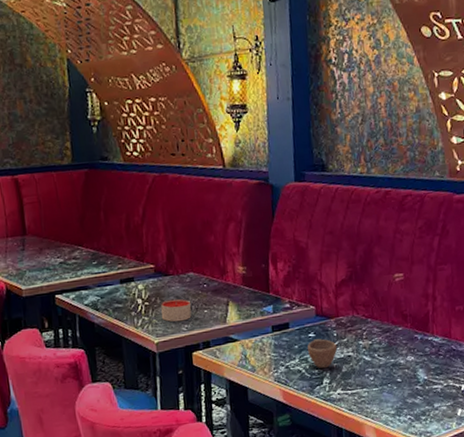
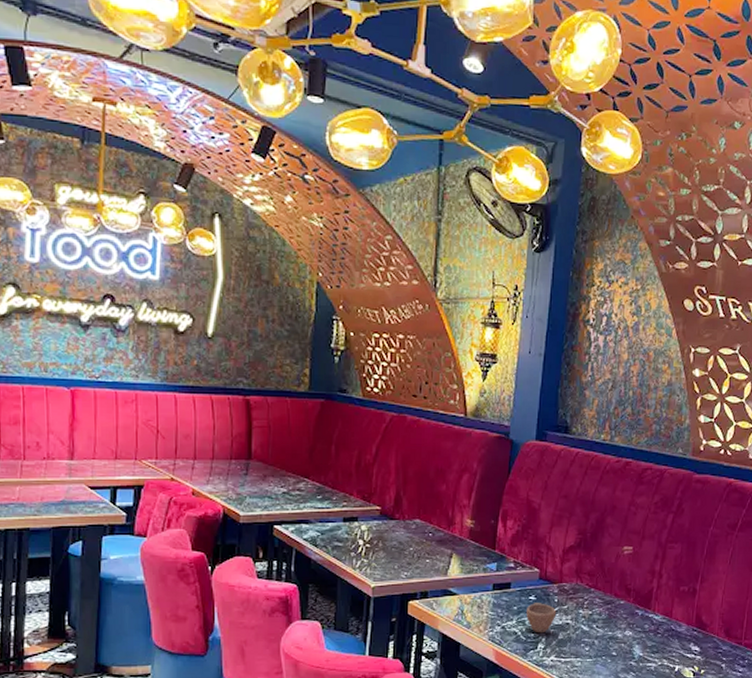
candle: present [161,298,192,322] -> none [381,544,413,568]

